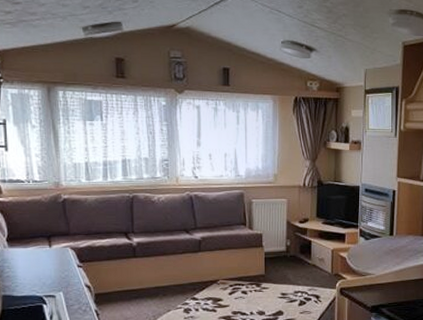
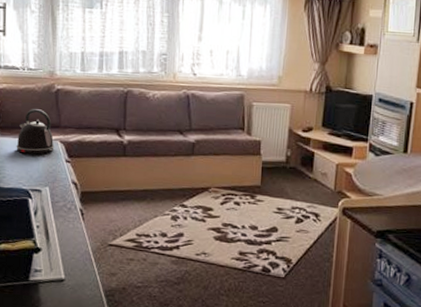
kettle: none [27,219,65,262] -> present [16,109,54,154]

